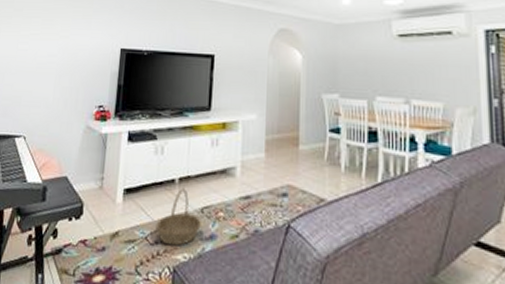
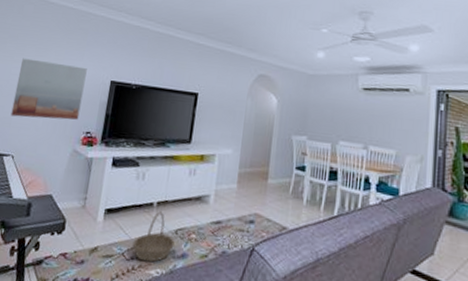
wall art: none [20,32,95,95] -> present [10,58,87,120]

